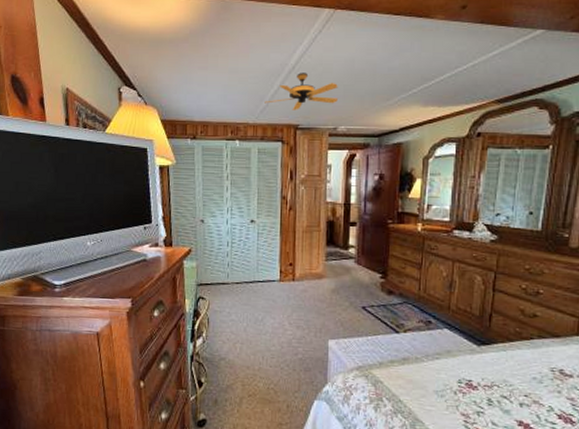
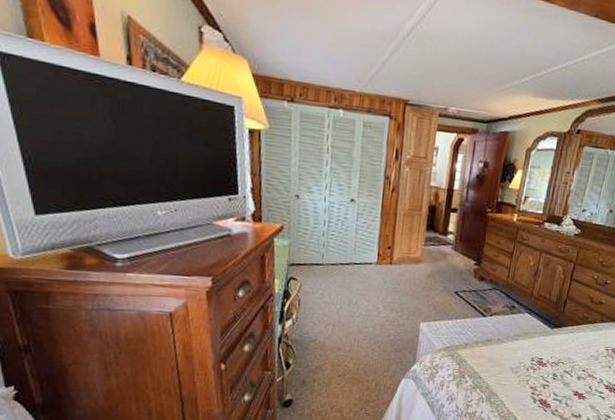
ceiling fan: present [264,73,338,110] -> none [374,41,453,84]

